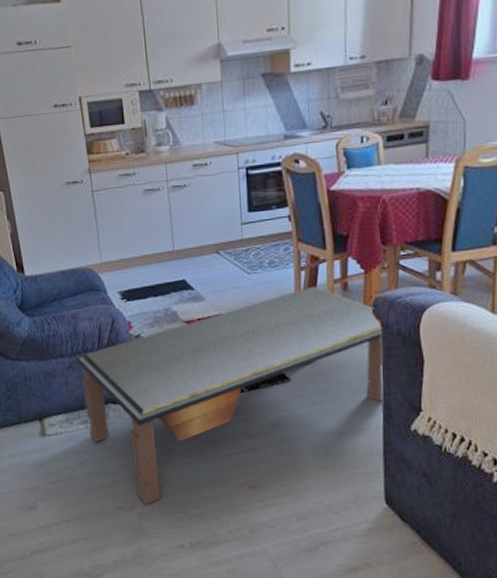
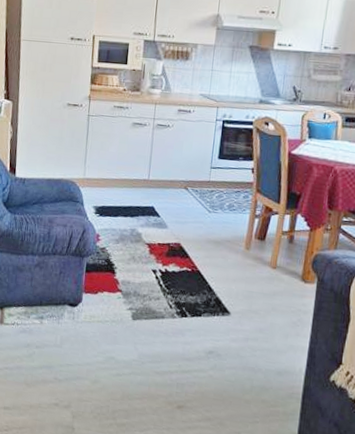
coffee table: present [76,286,385,506] -> none [43,233,318,407]

